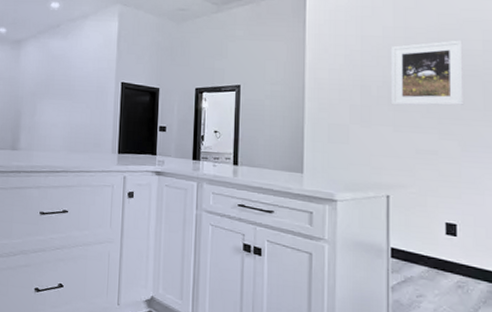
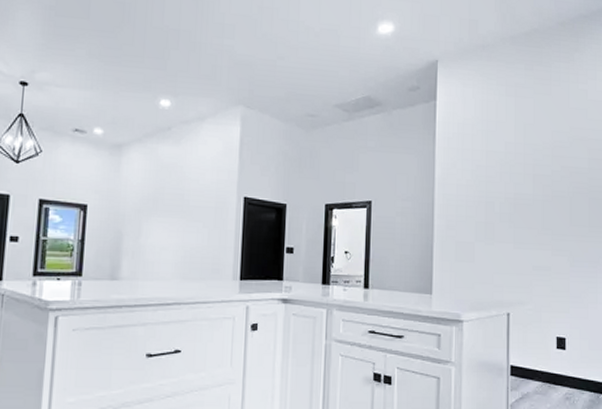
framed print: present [390,40,465,106] -> none [512,158,573,222]

